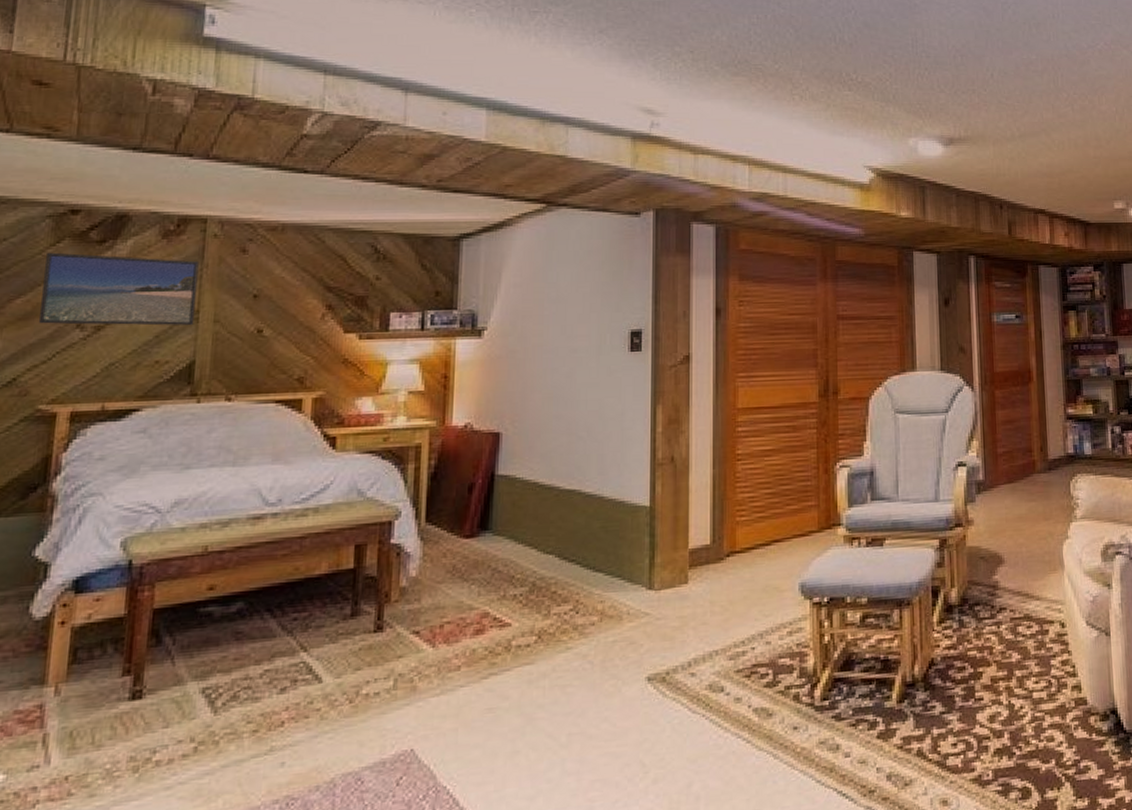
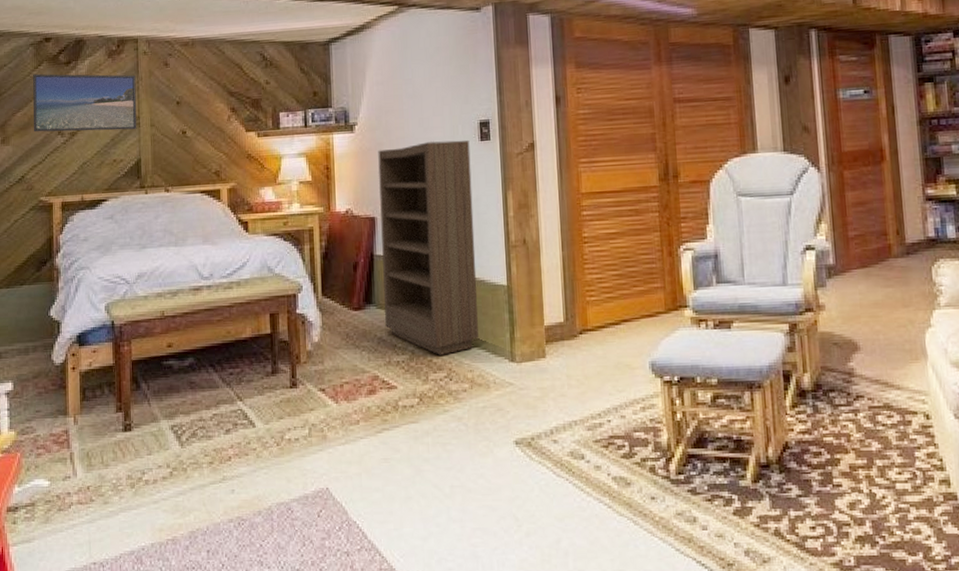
bookshelf: none [503,350,618,586] -> present [378,140,479,355]

